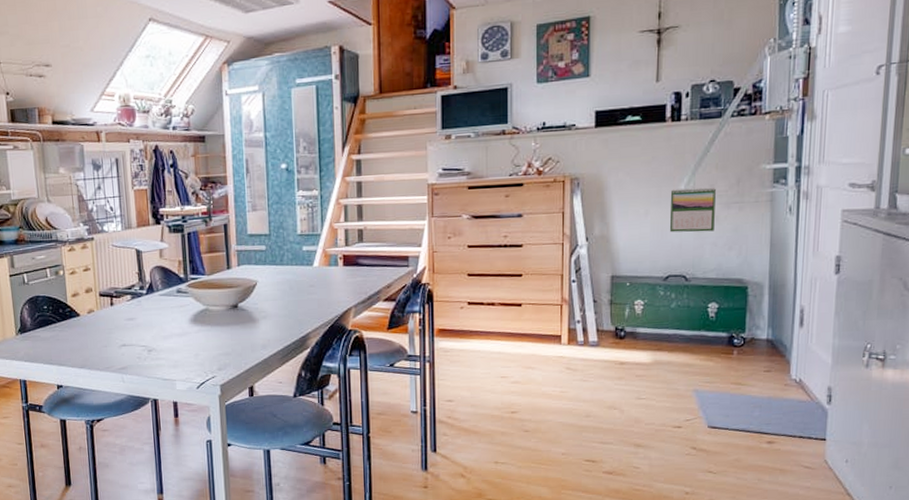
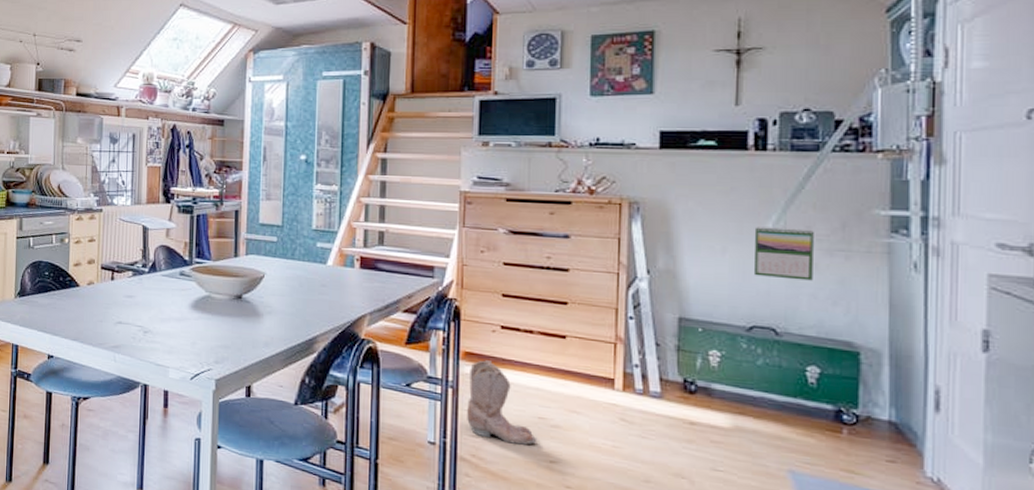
boots: none [442,334,500,402] -> present [467,360,536,445]

